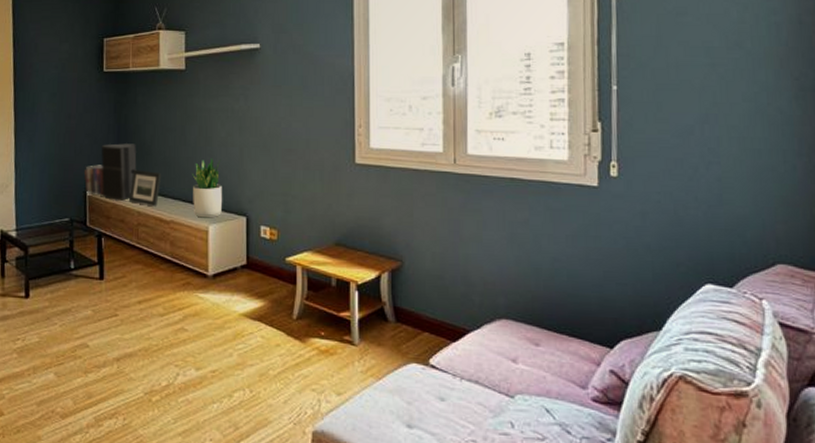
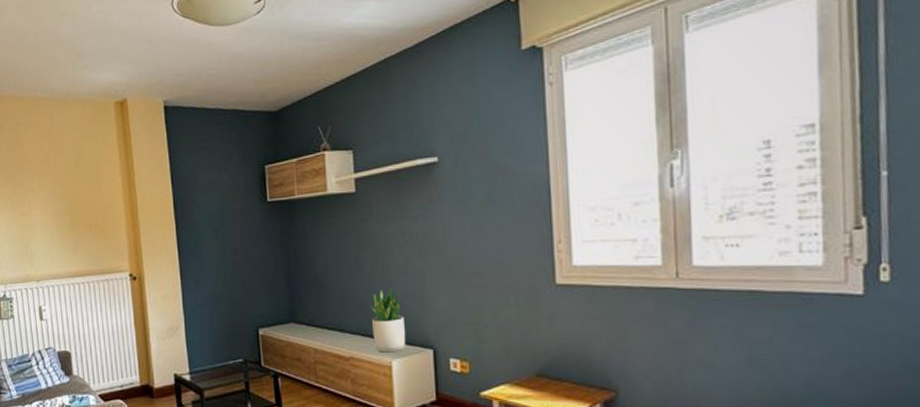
books: present [83,165,104,196] -> none [254,301,277,334]
speaker: present [101,143,137,201] -> none [271,277,310,338]
picture frame: present [128,169,162,207] -> none [303,304,338,343]

